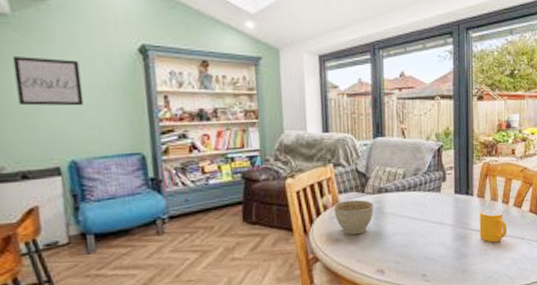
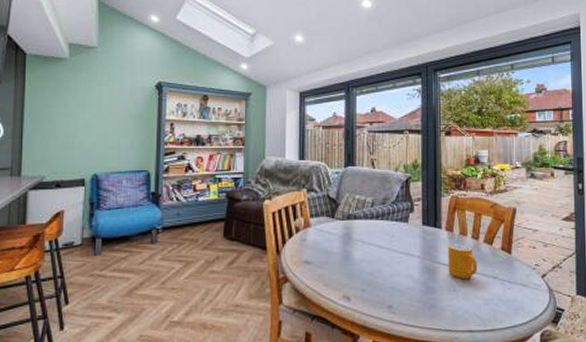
wall art: present [12,56,84,106] -> none [64,90,110,130]
planter bowl: present [333,200,374,235] -> none [305,225,342,259]

